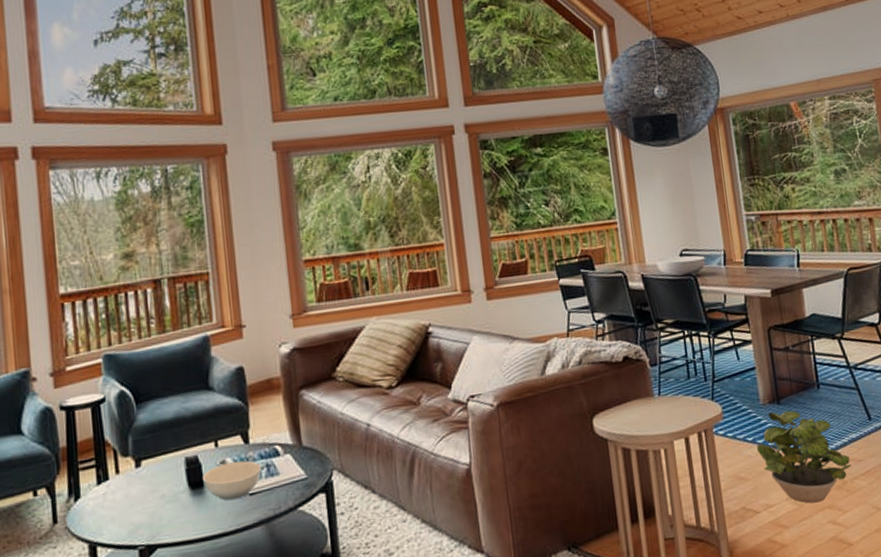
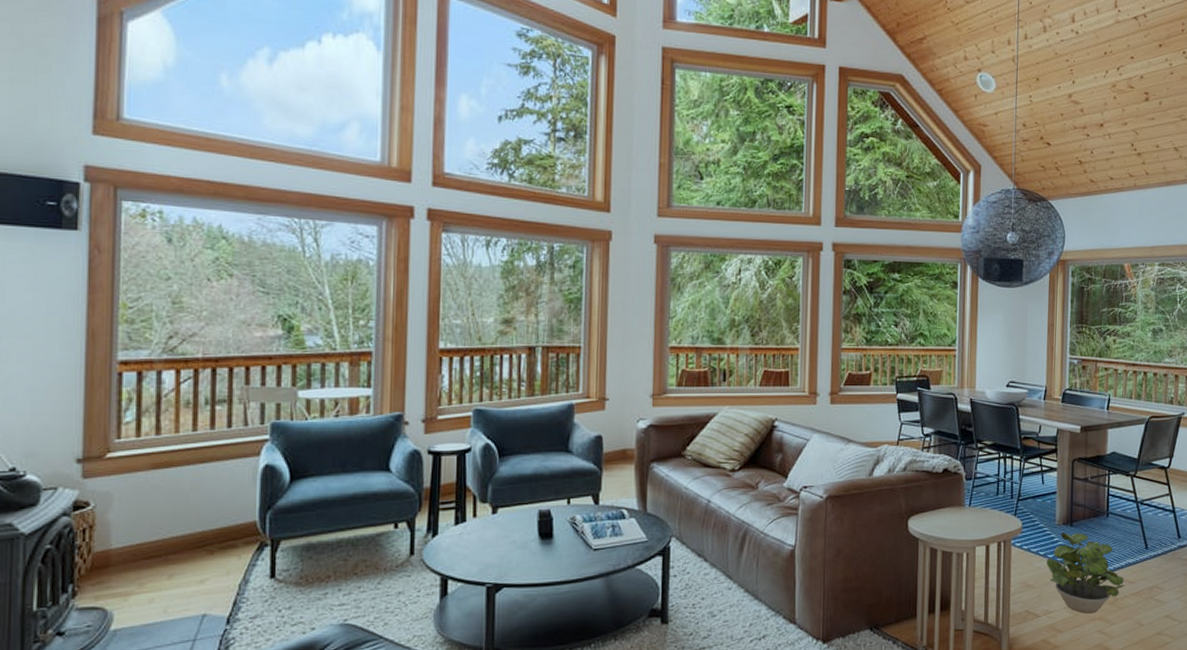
bowl: present [203,460,261,501] -> none [553,519,607,553]

